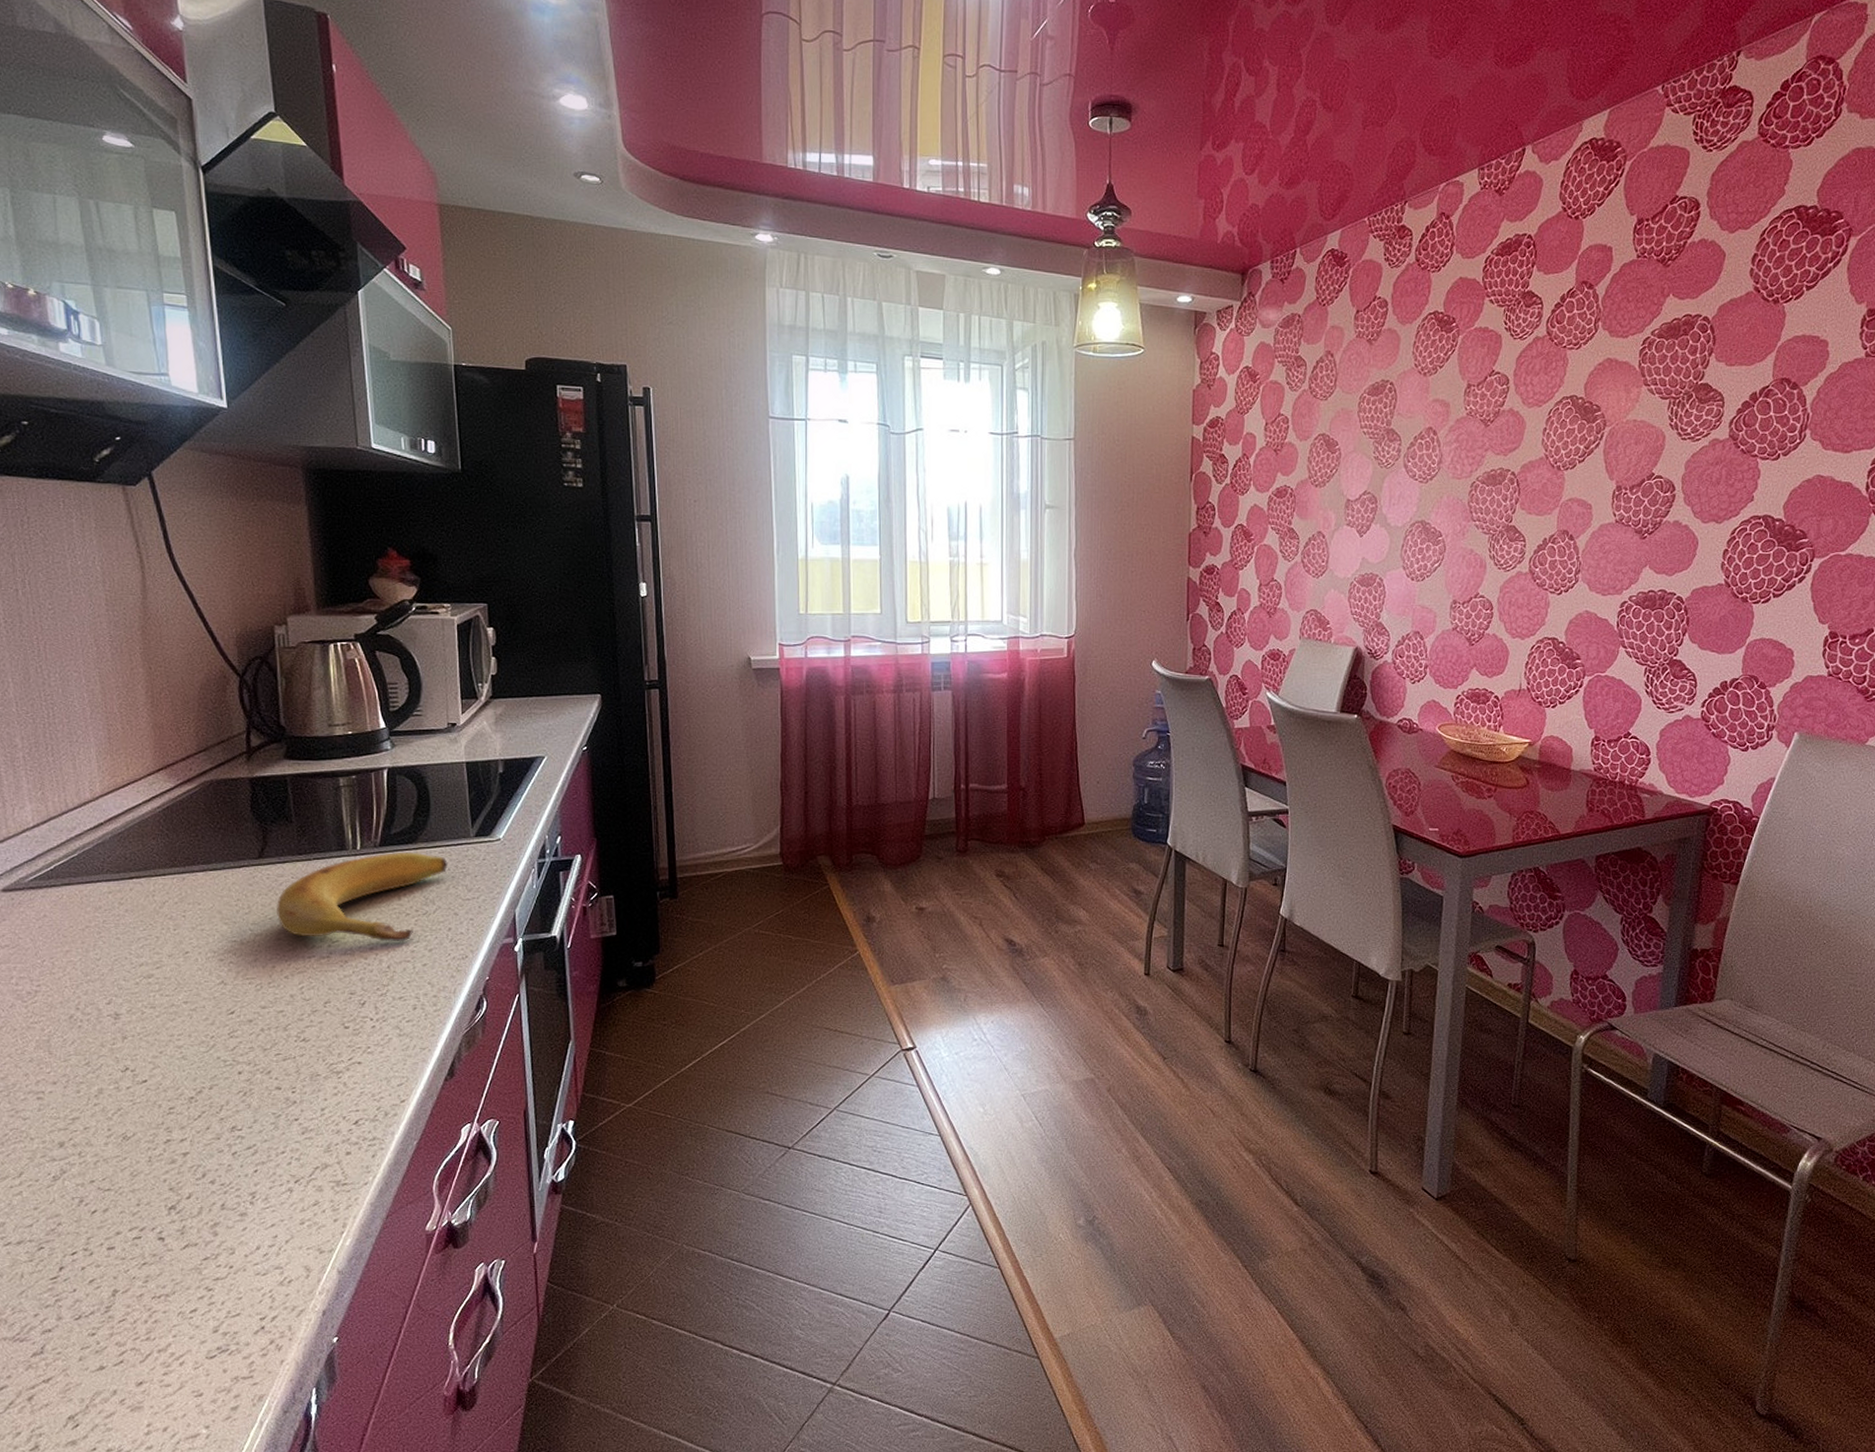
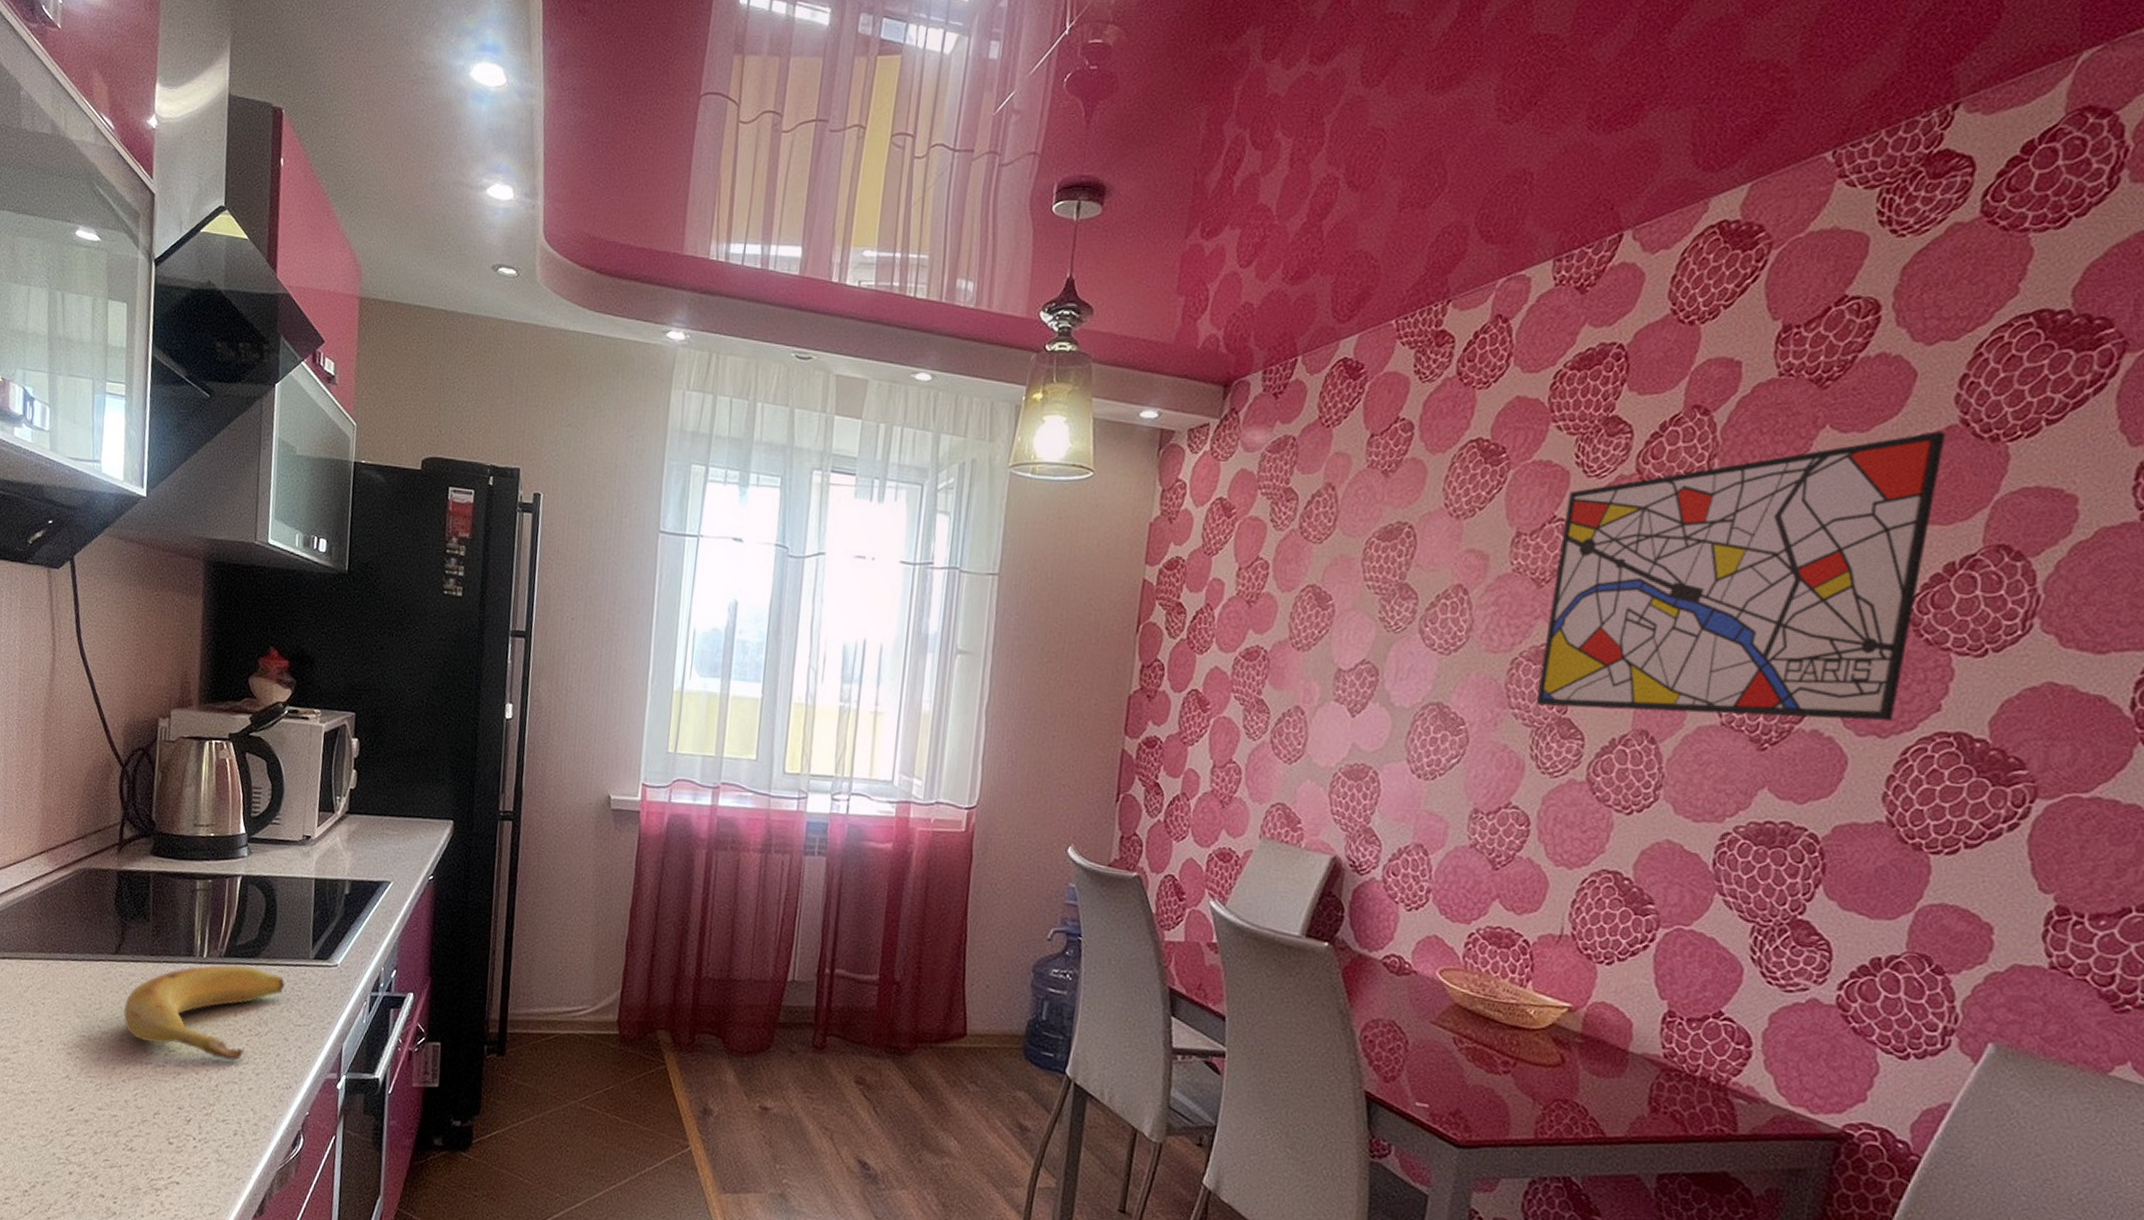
wall art: none [1490,297,1745,518] -> present [1535,431,1945,721]

